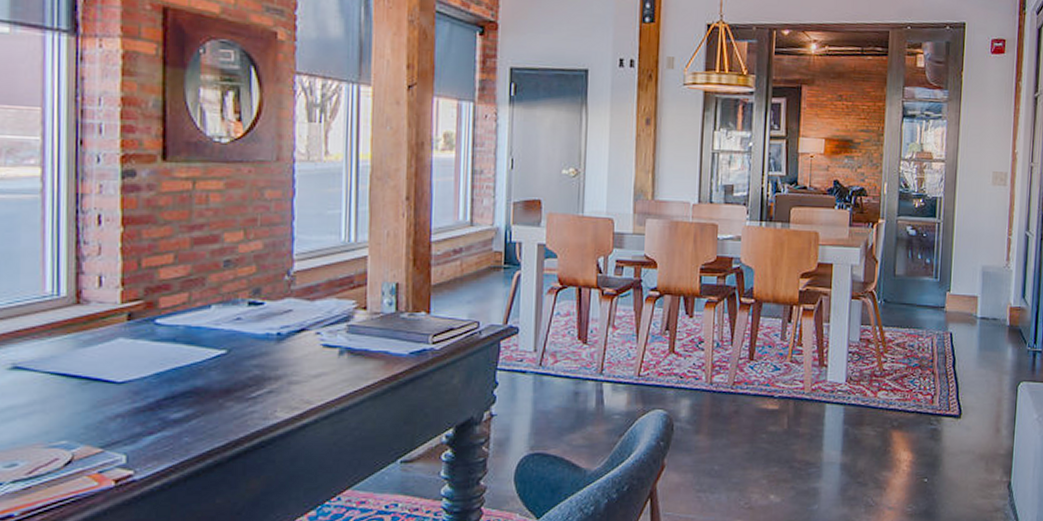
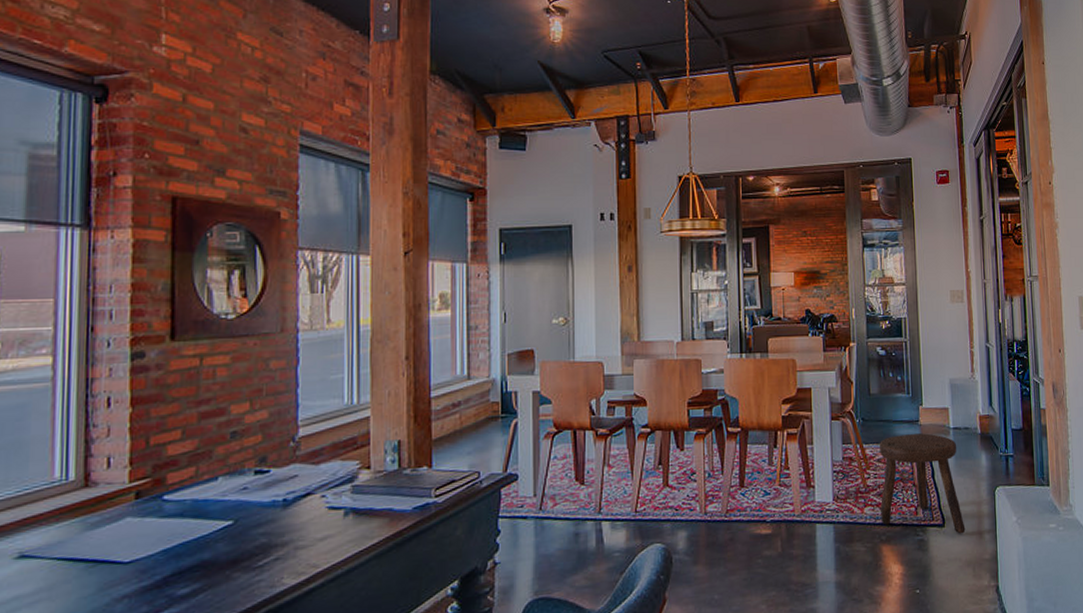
stool: none [894,320,983,427] -> present [879,433,966,534]

